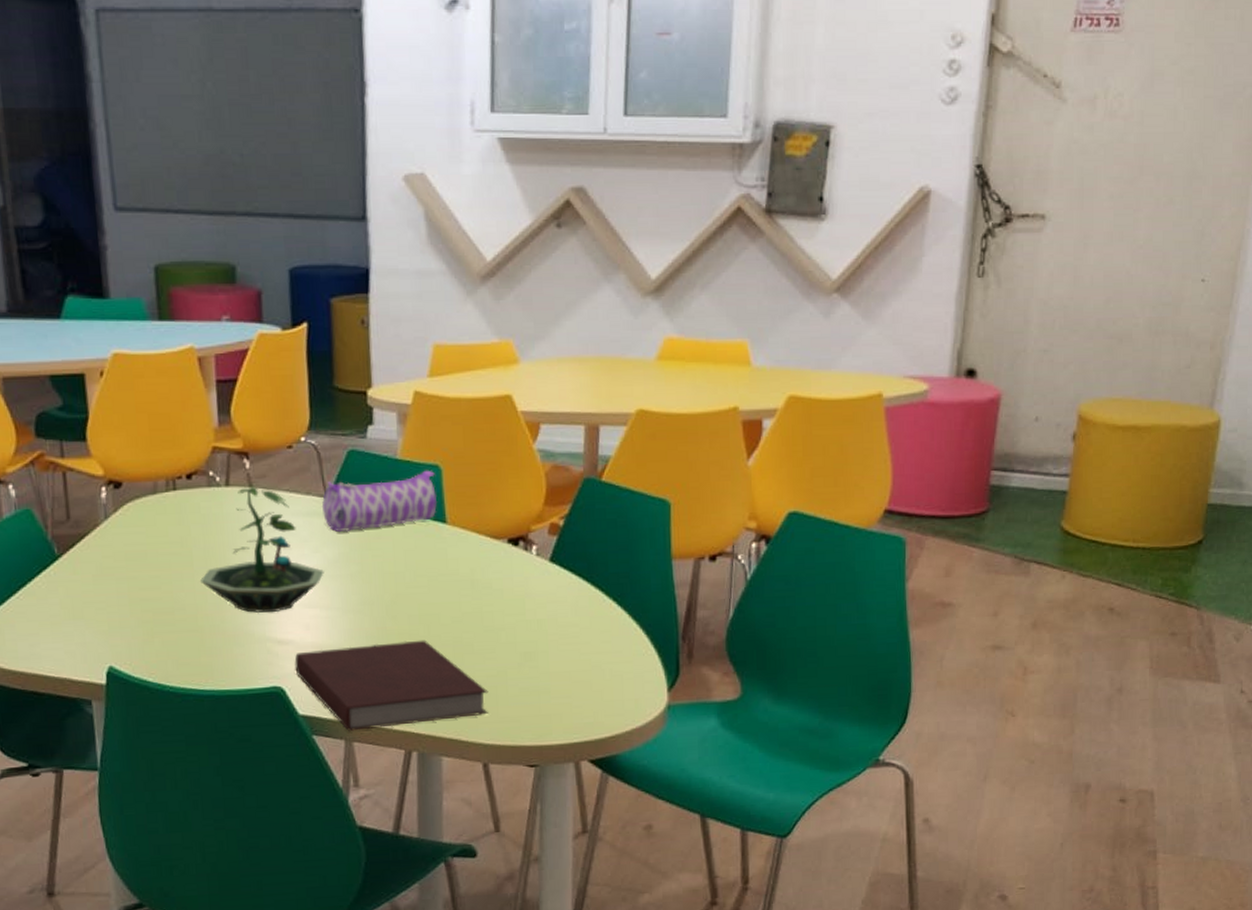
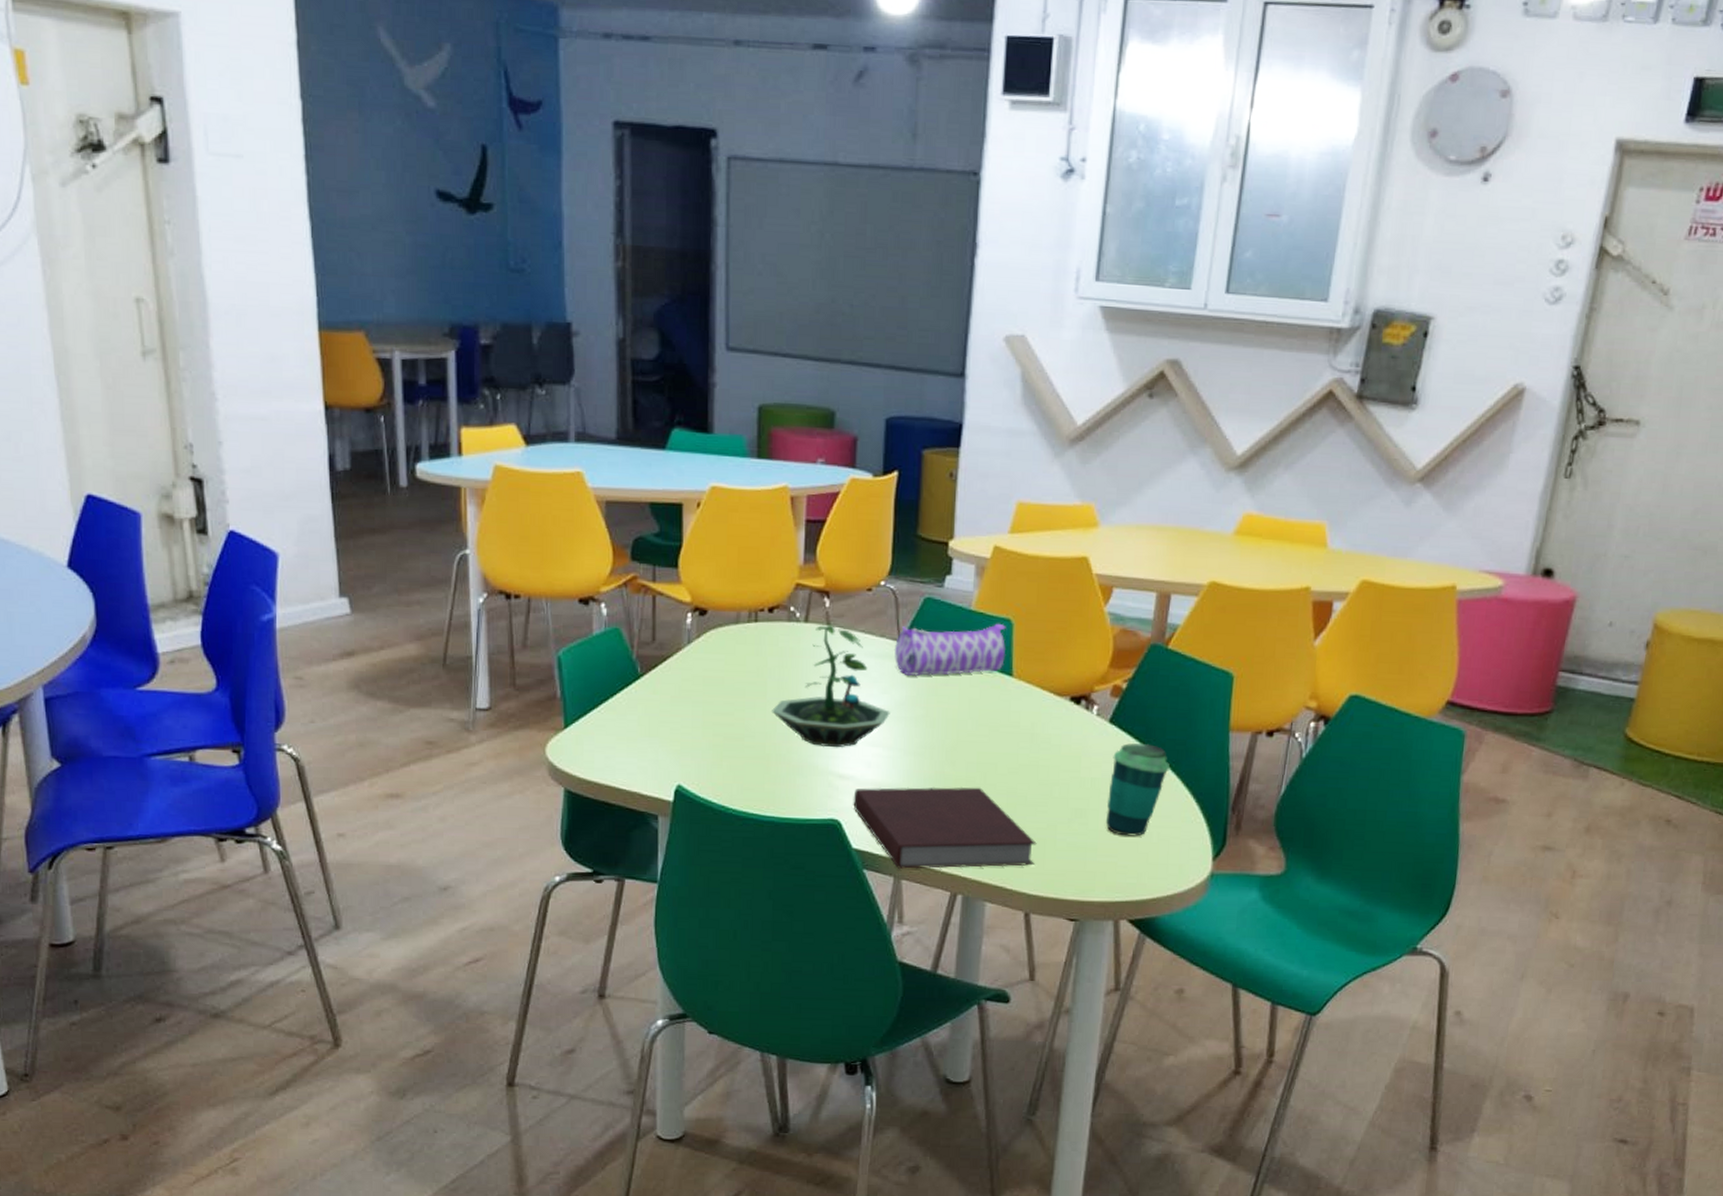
cup: none [556,580,615,676] -> present [1105,743,1169,836]

